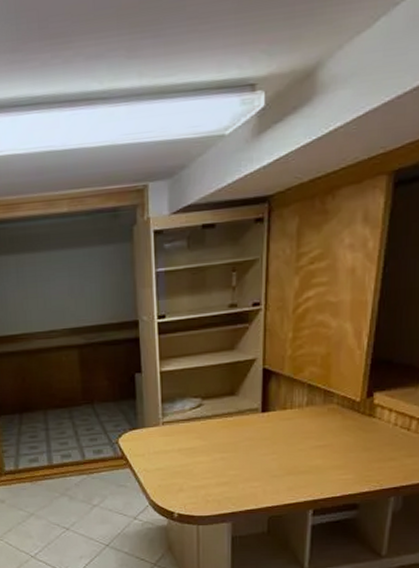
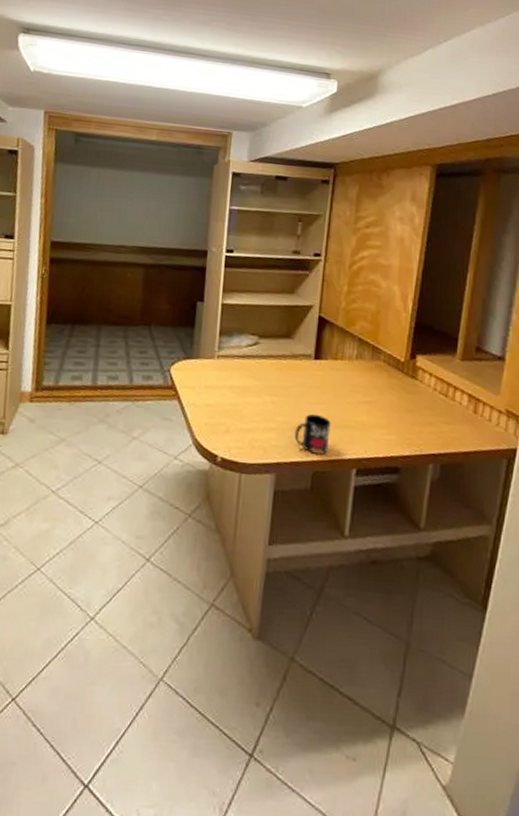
mug: none [247,464,284,501] -> present [294,413,331,455]

